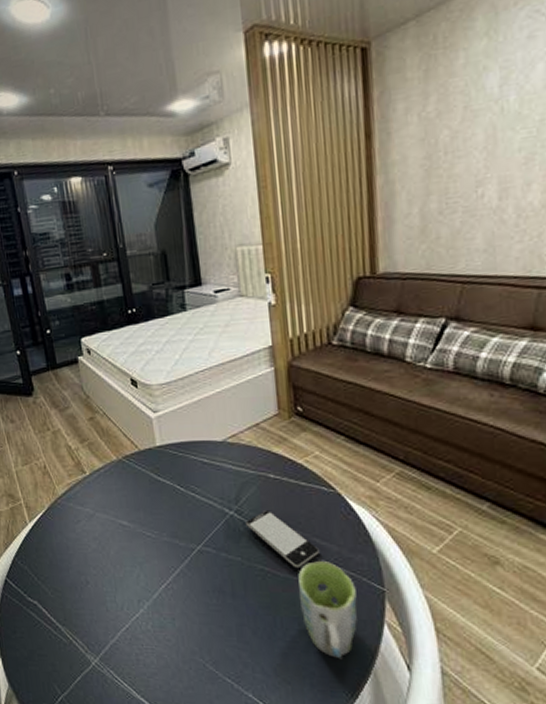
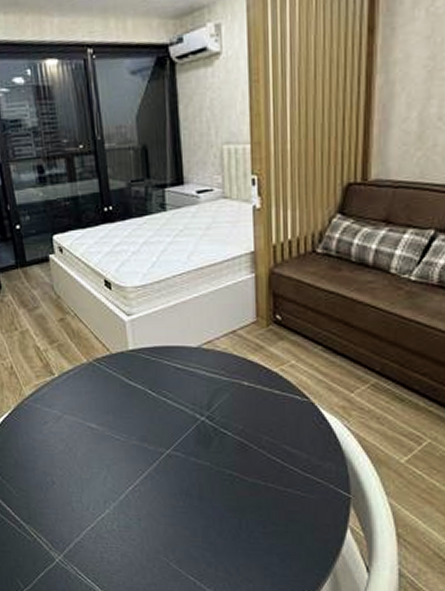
smartphone: present [245,511,319,569] -> none [216,417,288,474]
mug: present [297,561,357,660] -> none [265,468,322,561]

